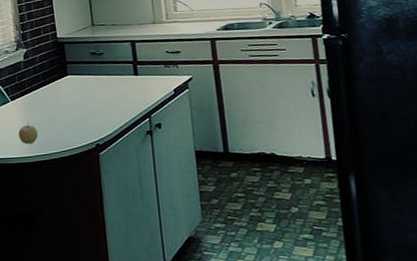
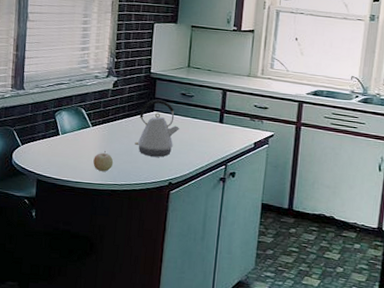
kettle: none [54,62,97,121] -> present [135,99,180,157]

